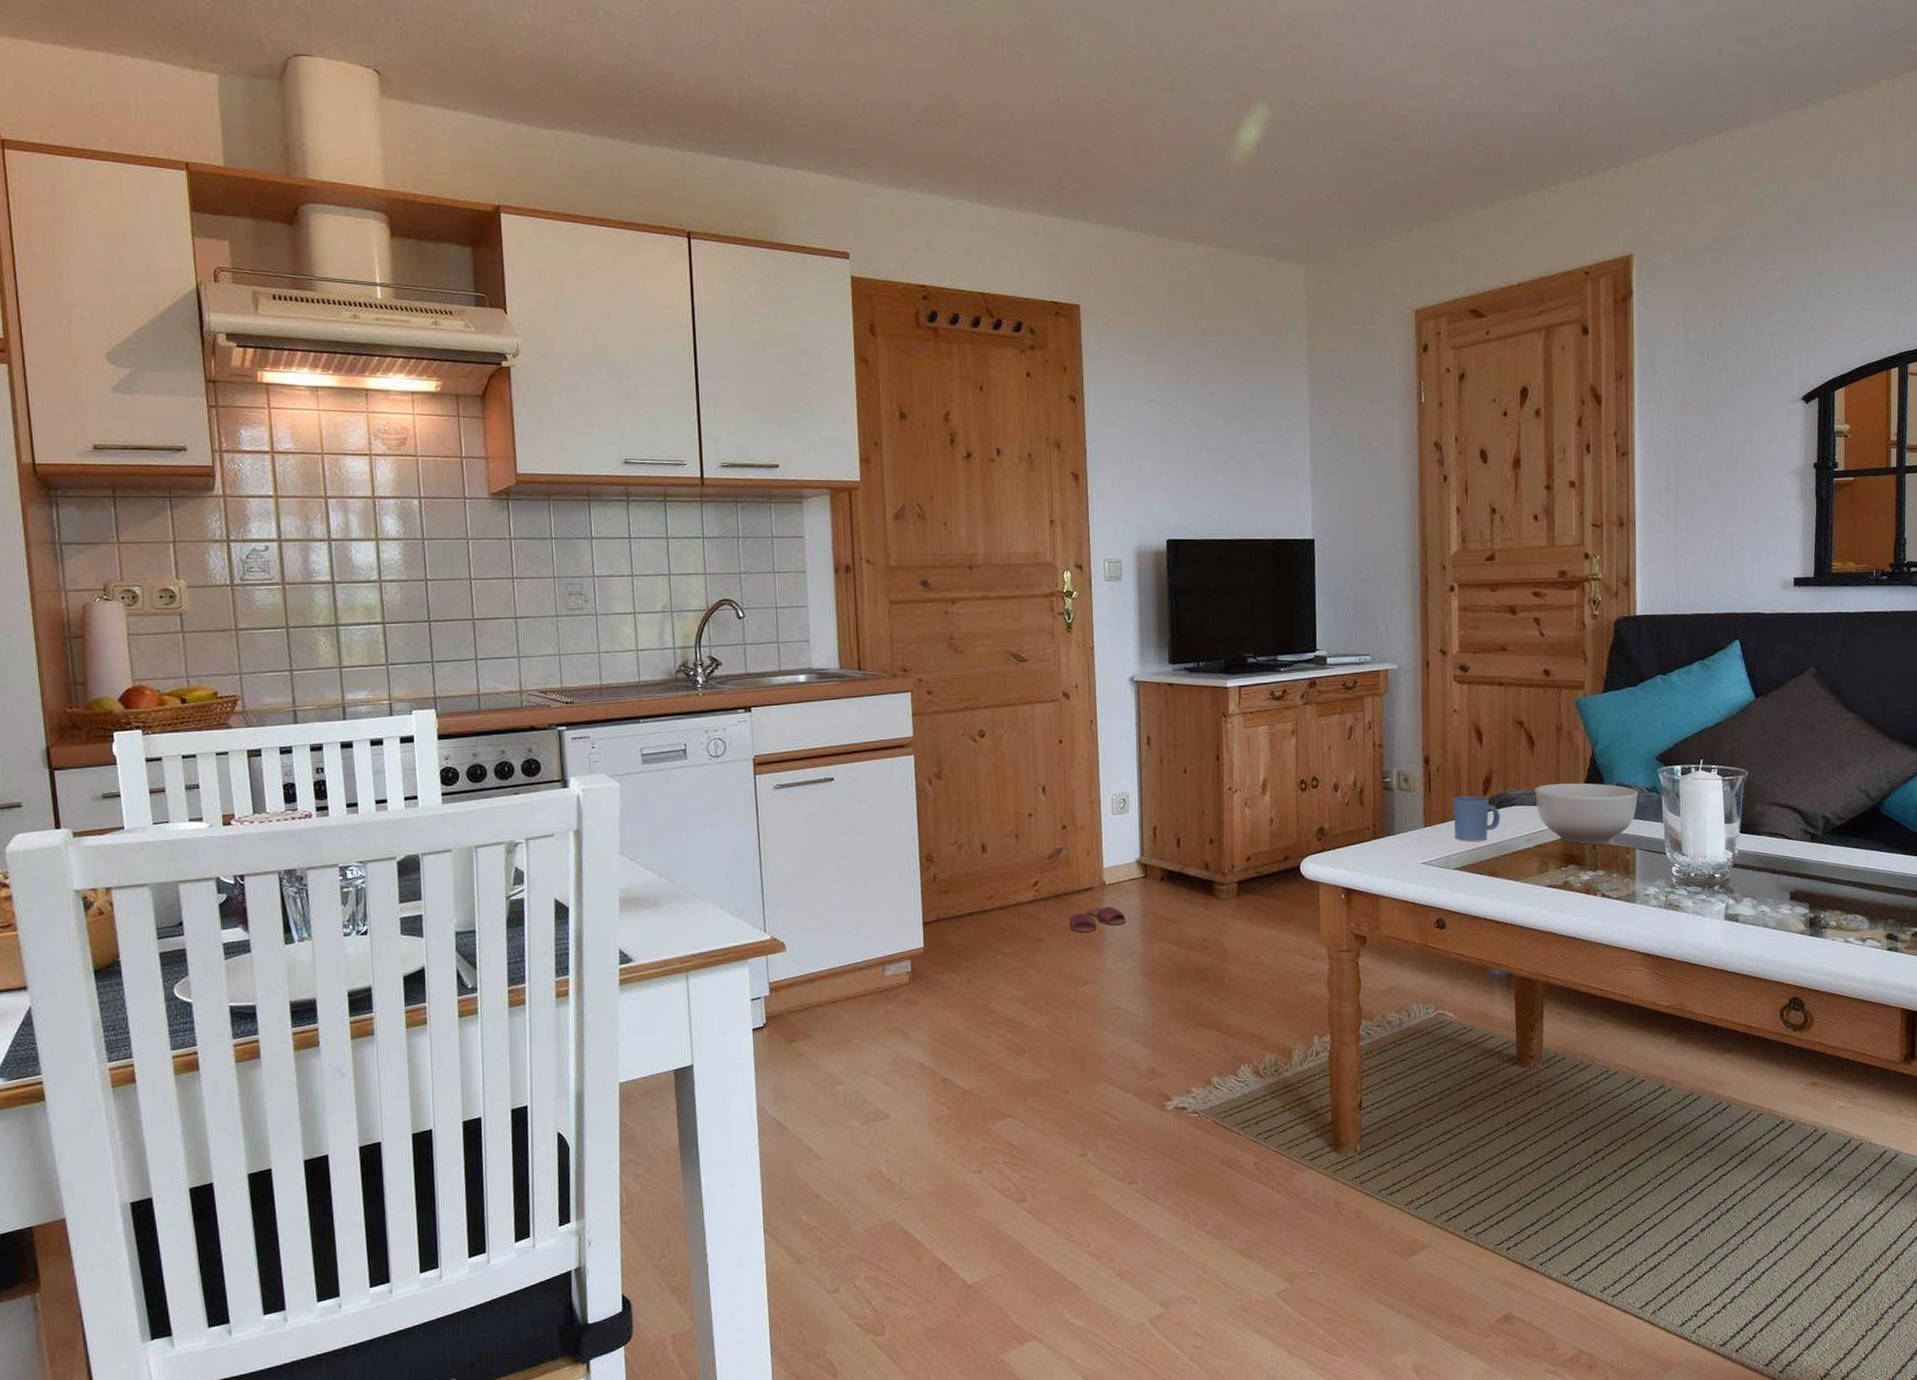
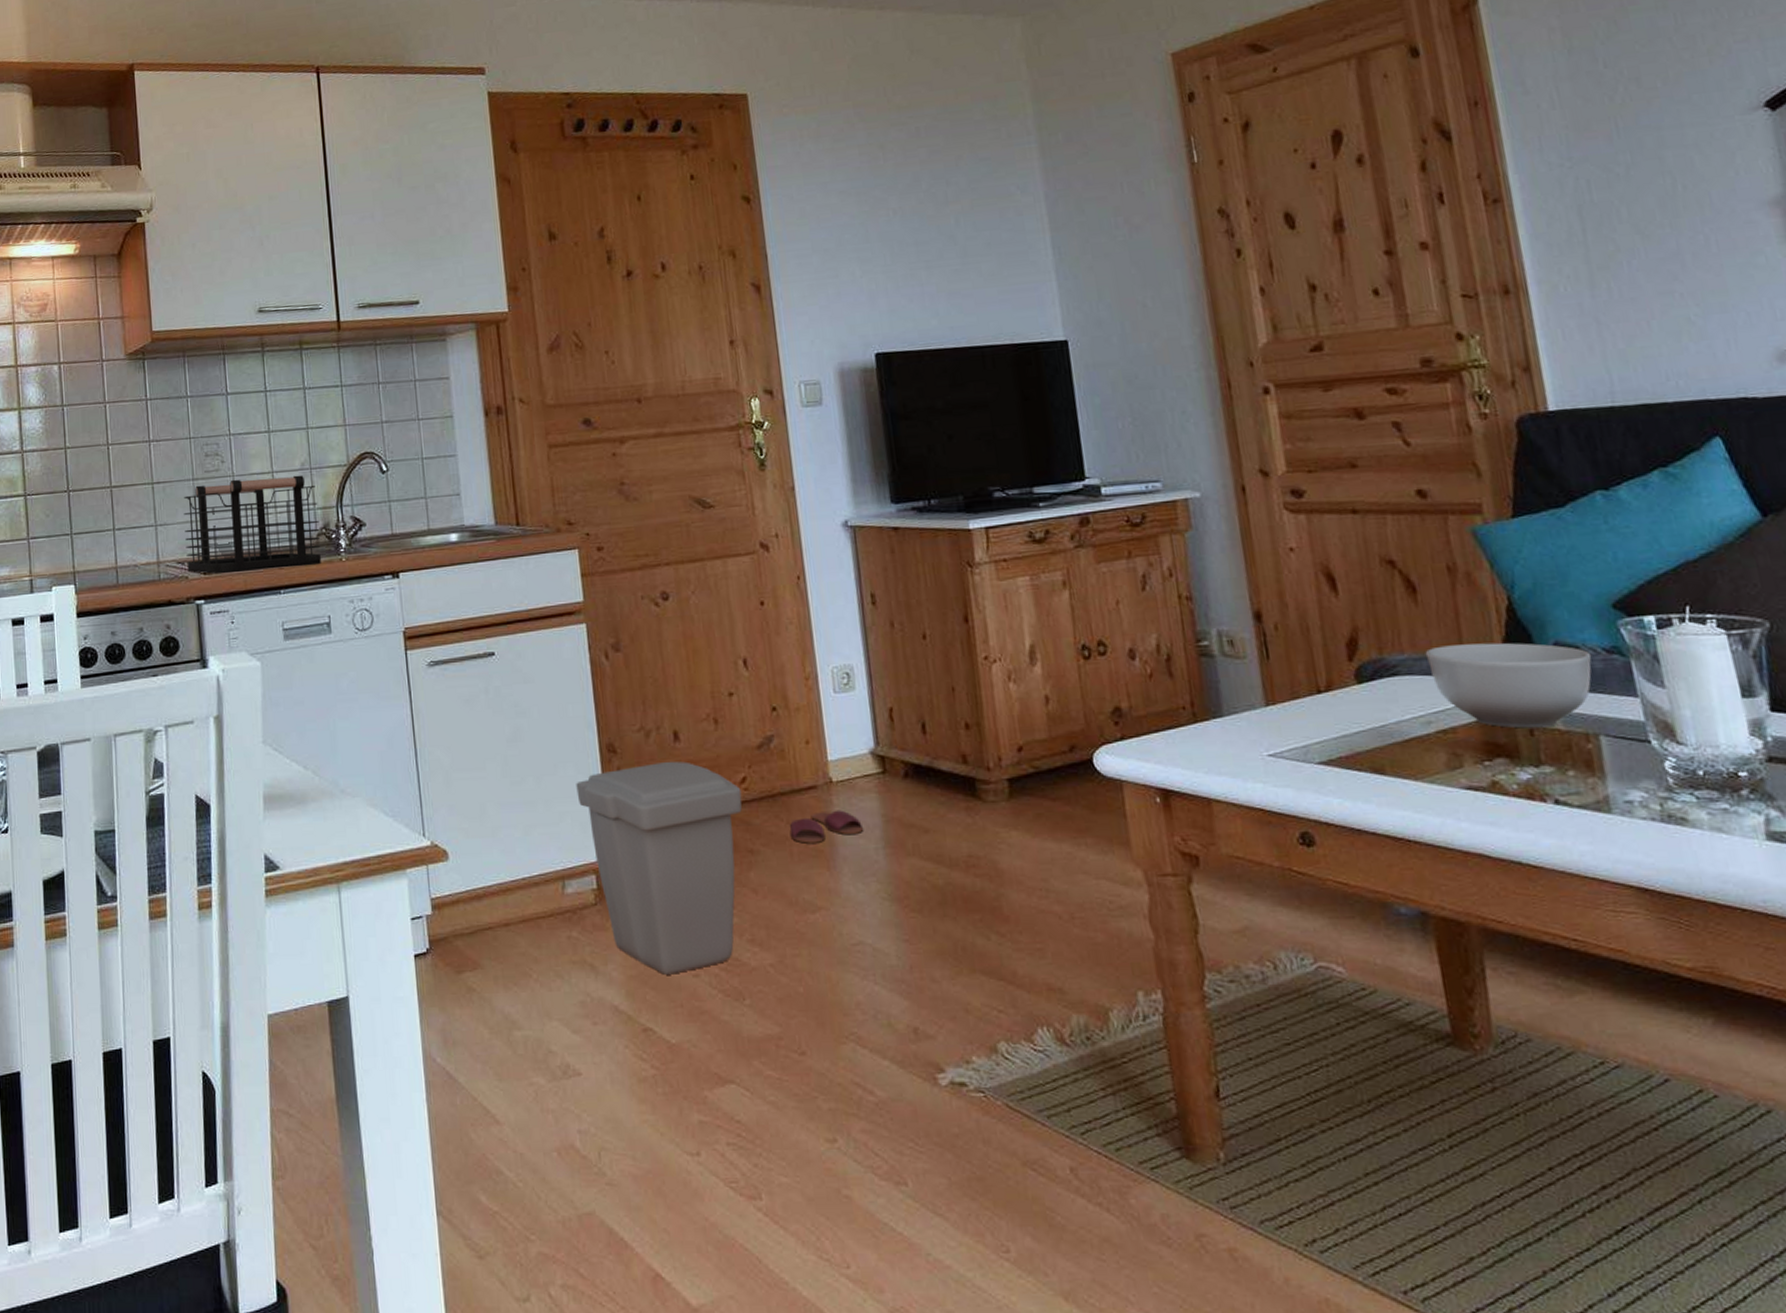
dish rack: none [547,617,680,704] -> present [184,475,321,575]
trash can: none [898,868,1034,1037] -> present [576,761,742,975]
mug: present [1453,795,1500,843] -> none [1303,662,1379,727]

